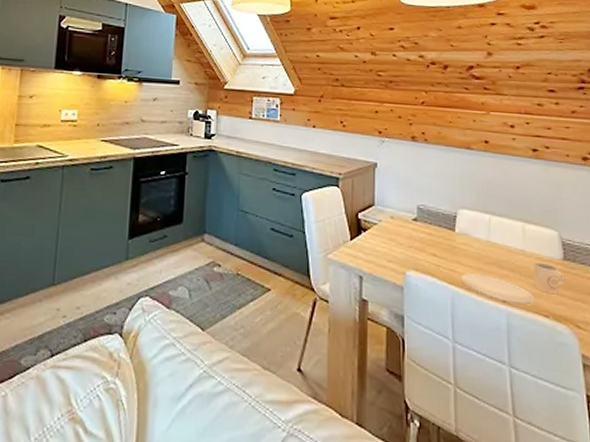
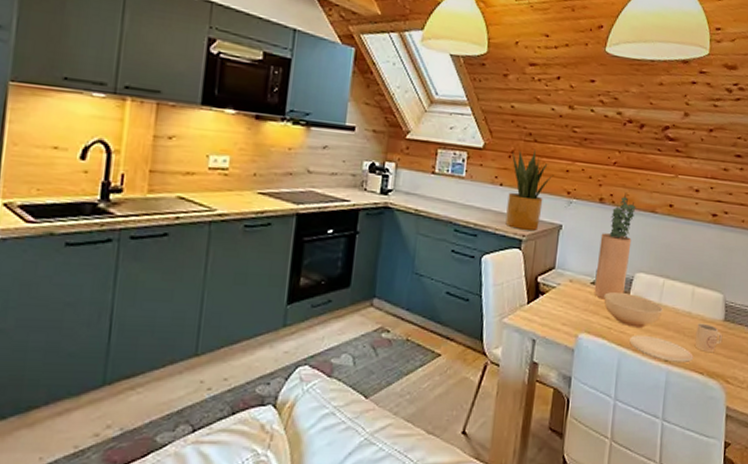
planter: none [321,92,362,170] -> present [505,149,552,232]
vase: none [416,130,450,236] -> present [594,193,636,299]
bowl: none [428,229,493,266] -> present [604,292,663,328]

